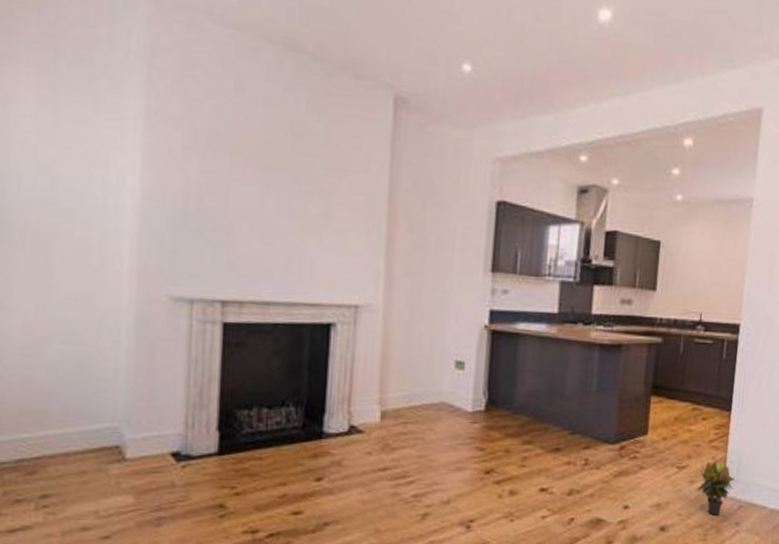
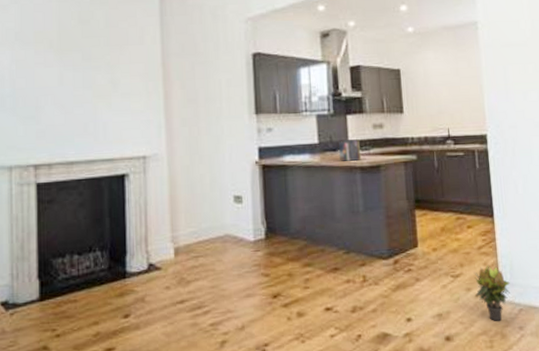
books: none [579,313,604,338] -> present [338,139,362,162]

